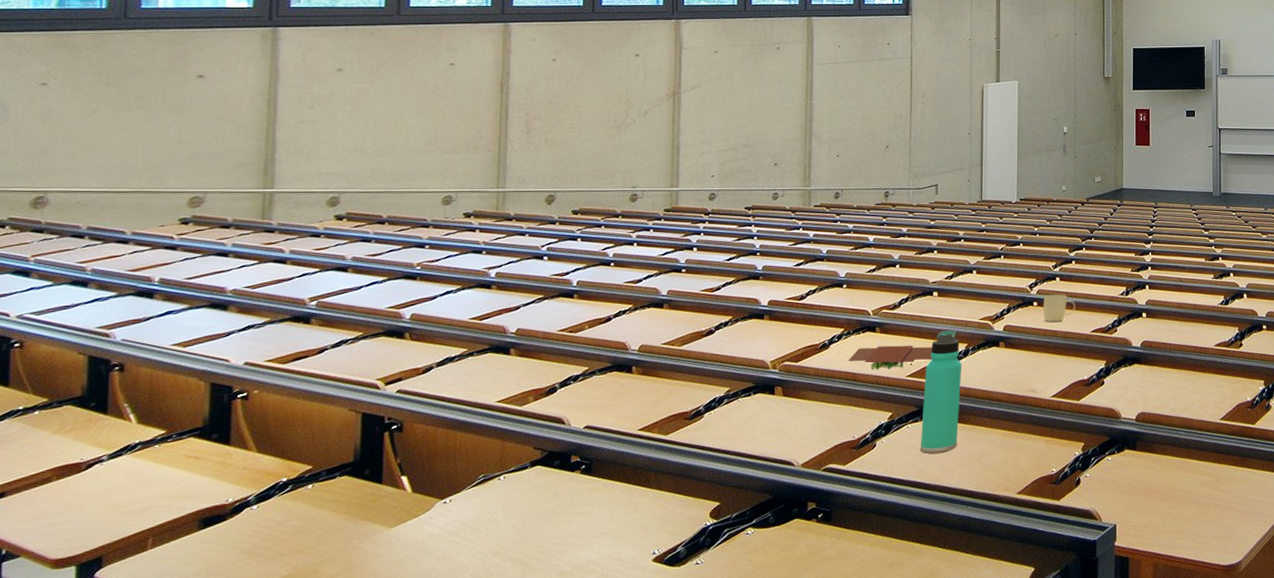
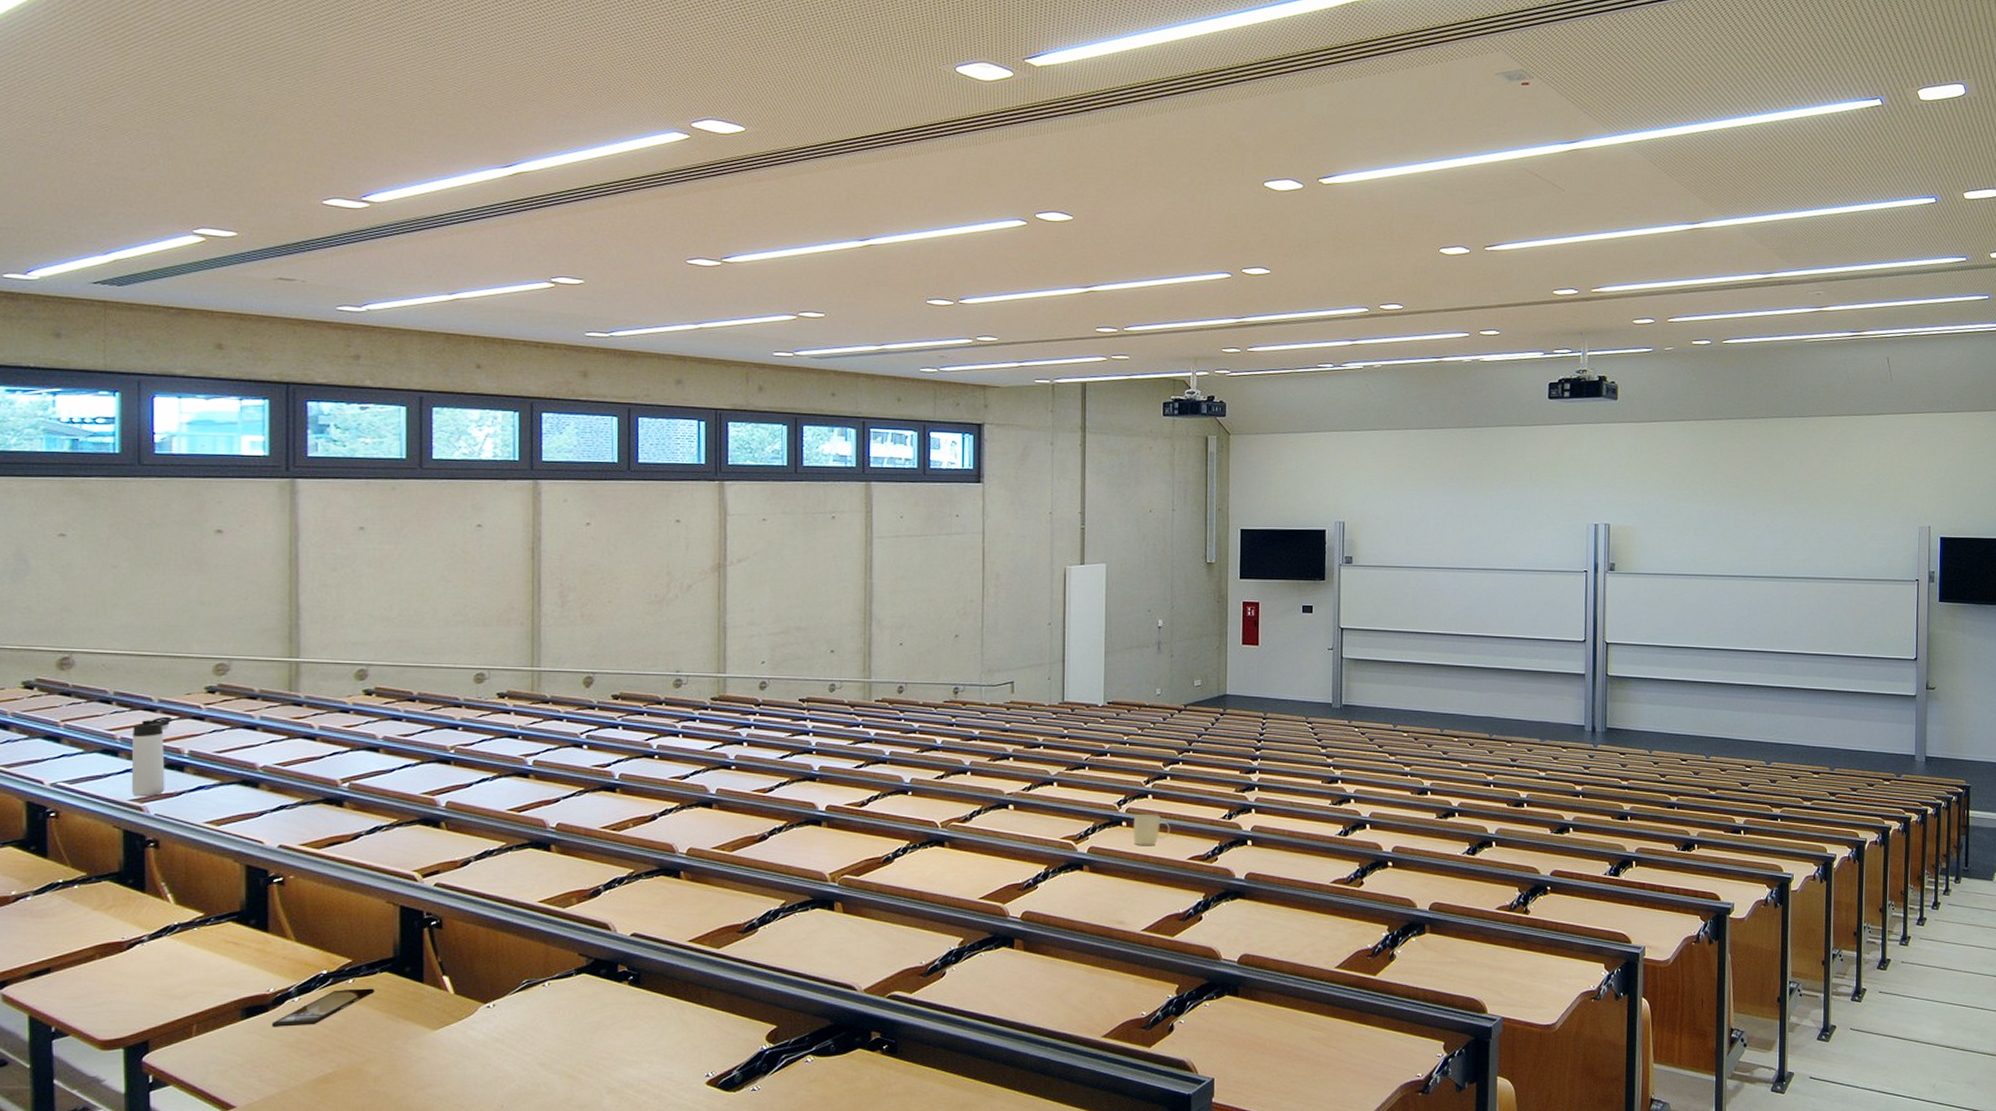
thermos bottle: none [98,247,145,325] -> present [131,716,173,797]
smartphone: none [228,492,333,535] -> present [271,988,374,1027]
papers: present [848,345,933,370] -> none [914,863,1008,890]
thermos bottle: present [919,329,962,454] -> none [994,848,1042,986]

